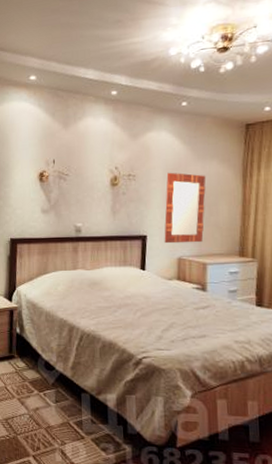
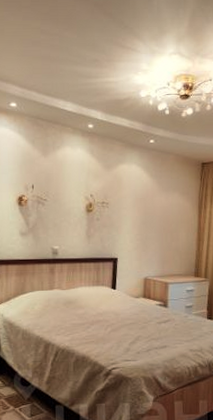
home mirror: present [164,172,206,244] -> none [132,201,169,266]

